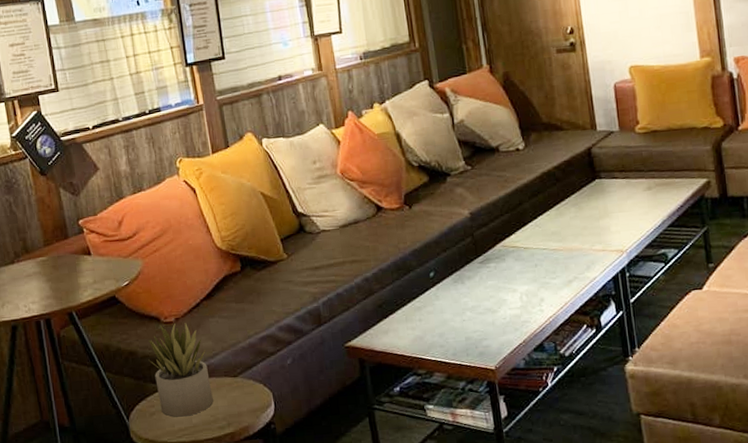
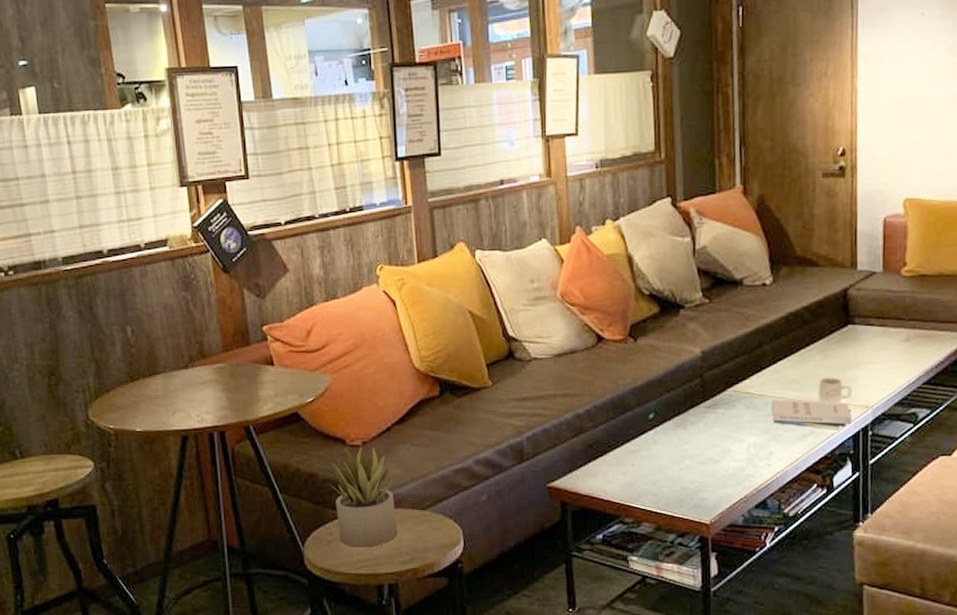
books: none [536,249,610,275] -> present [771,400,852,430]
mug: none [576,227,607,251] -> present [818,377,852,403]

